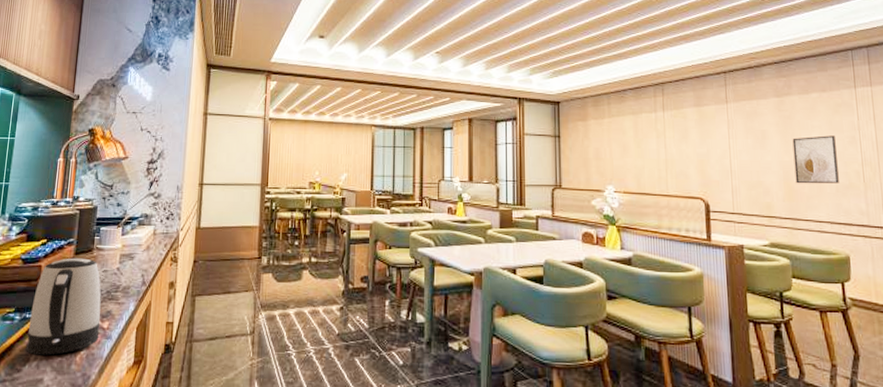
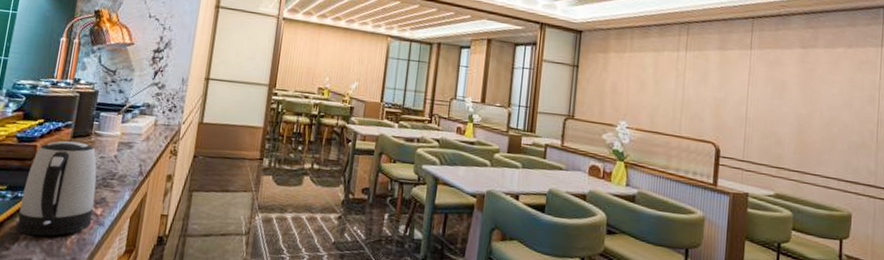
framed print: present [792,135,839,184] -> none [809,91,854,141]

